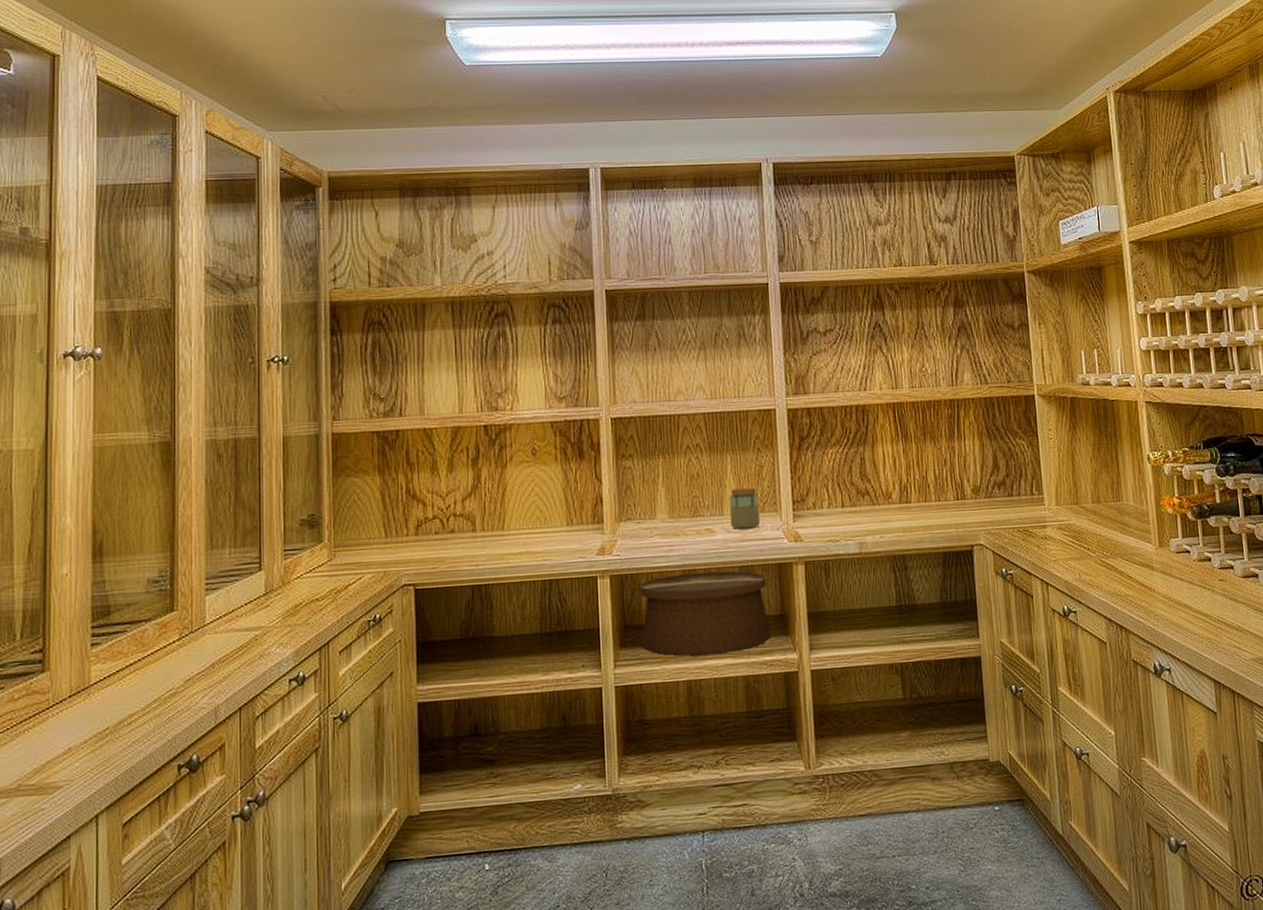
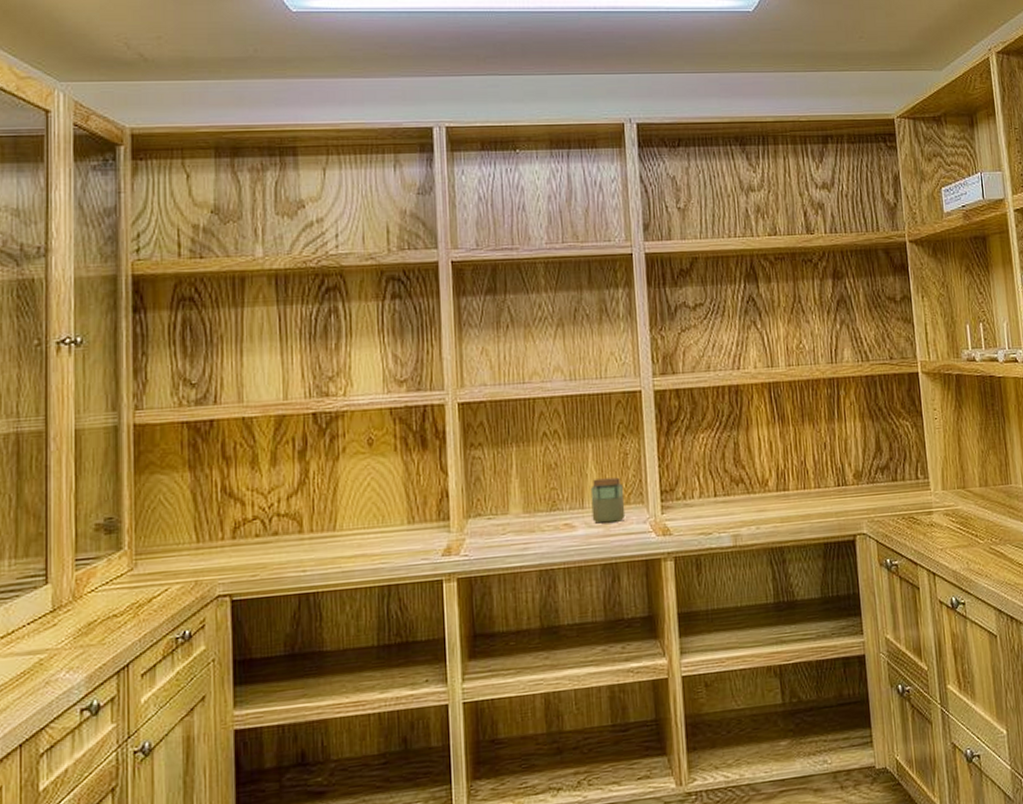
woven basket: present [639,571,771,656] -> none [490,569,638,666]

